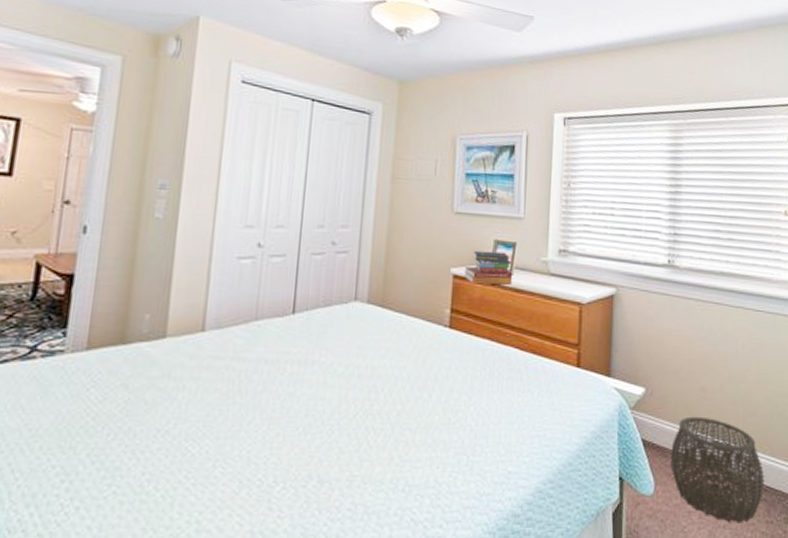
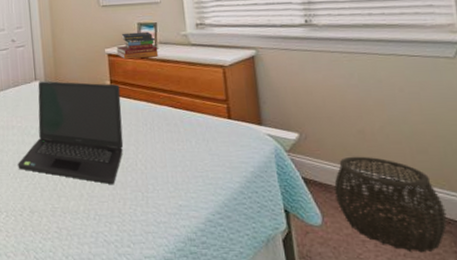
laptop: none [311,303,461,446] -> present [18,81,124,185]

